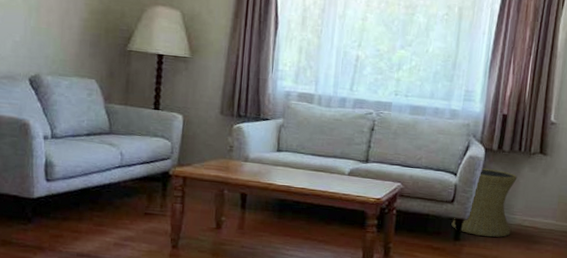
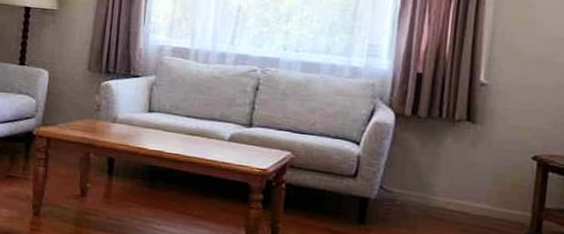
side table: present [451,167,518,237] -> none [354,136,438,223]

